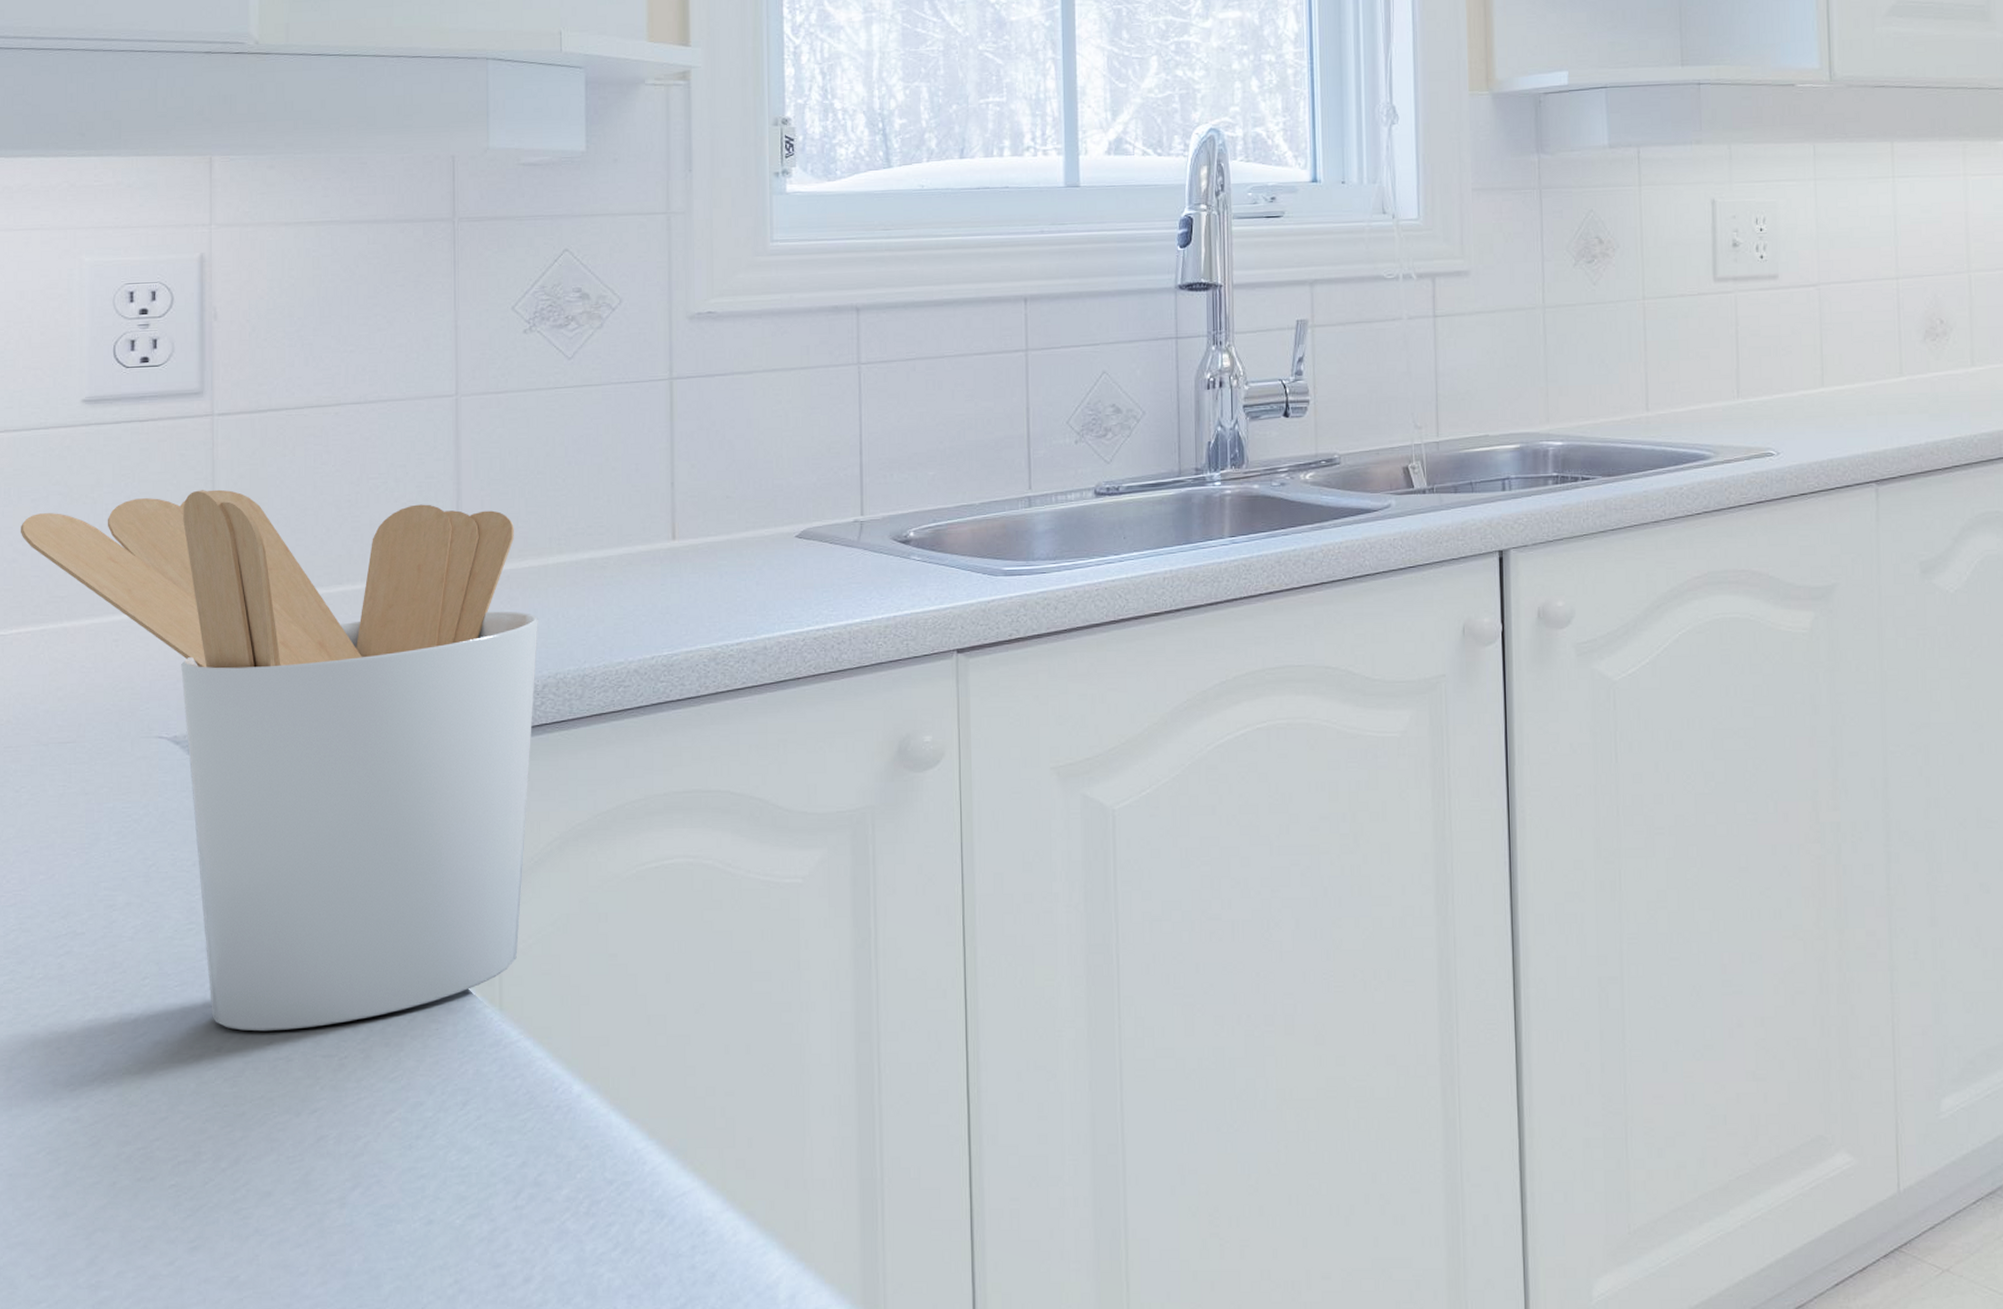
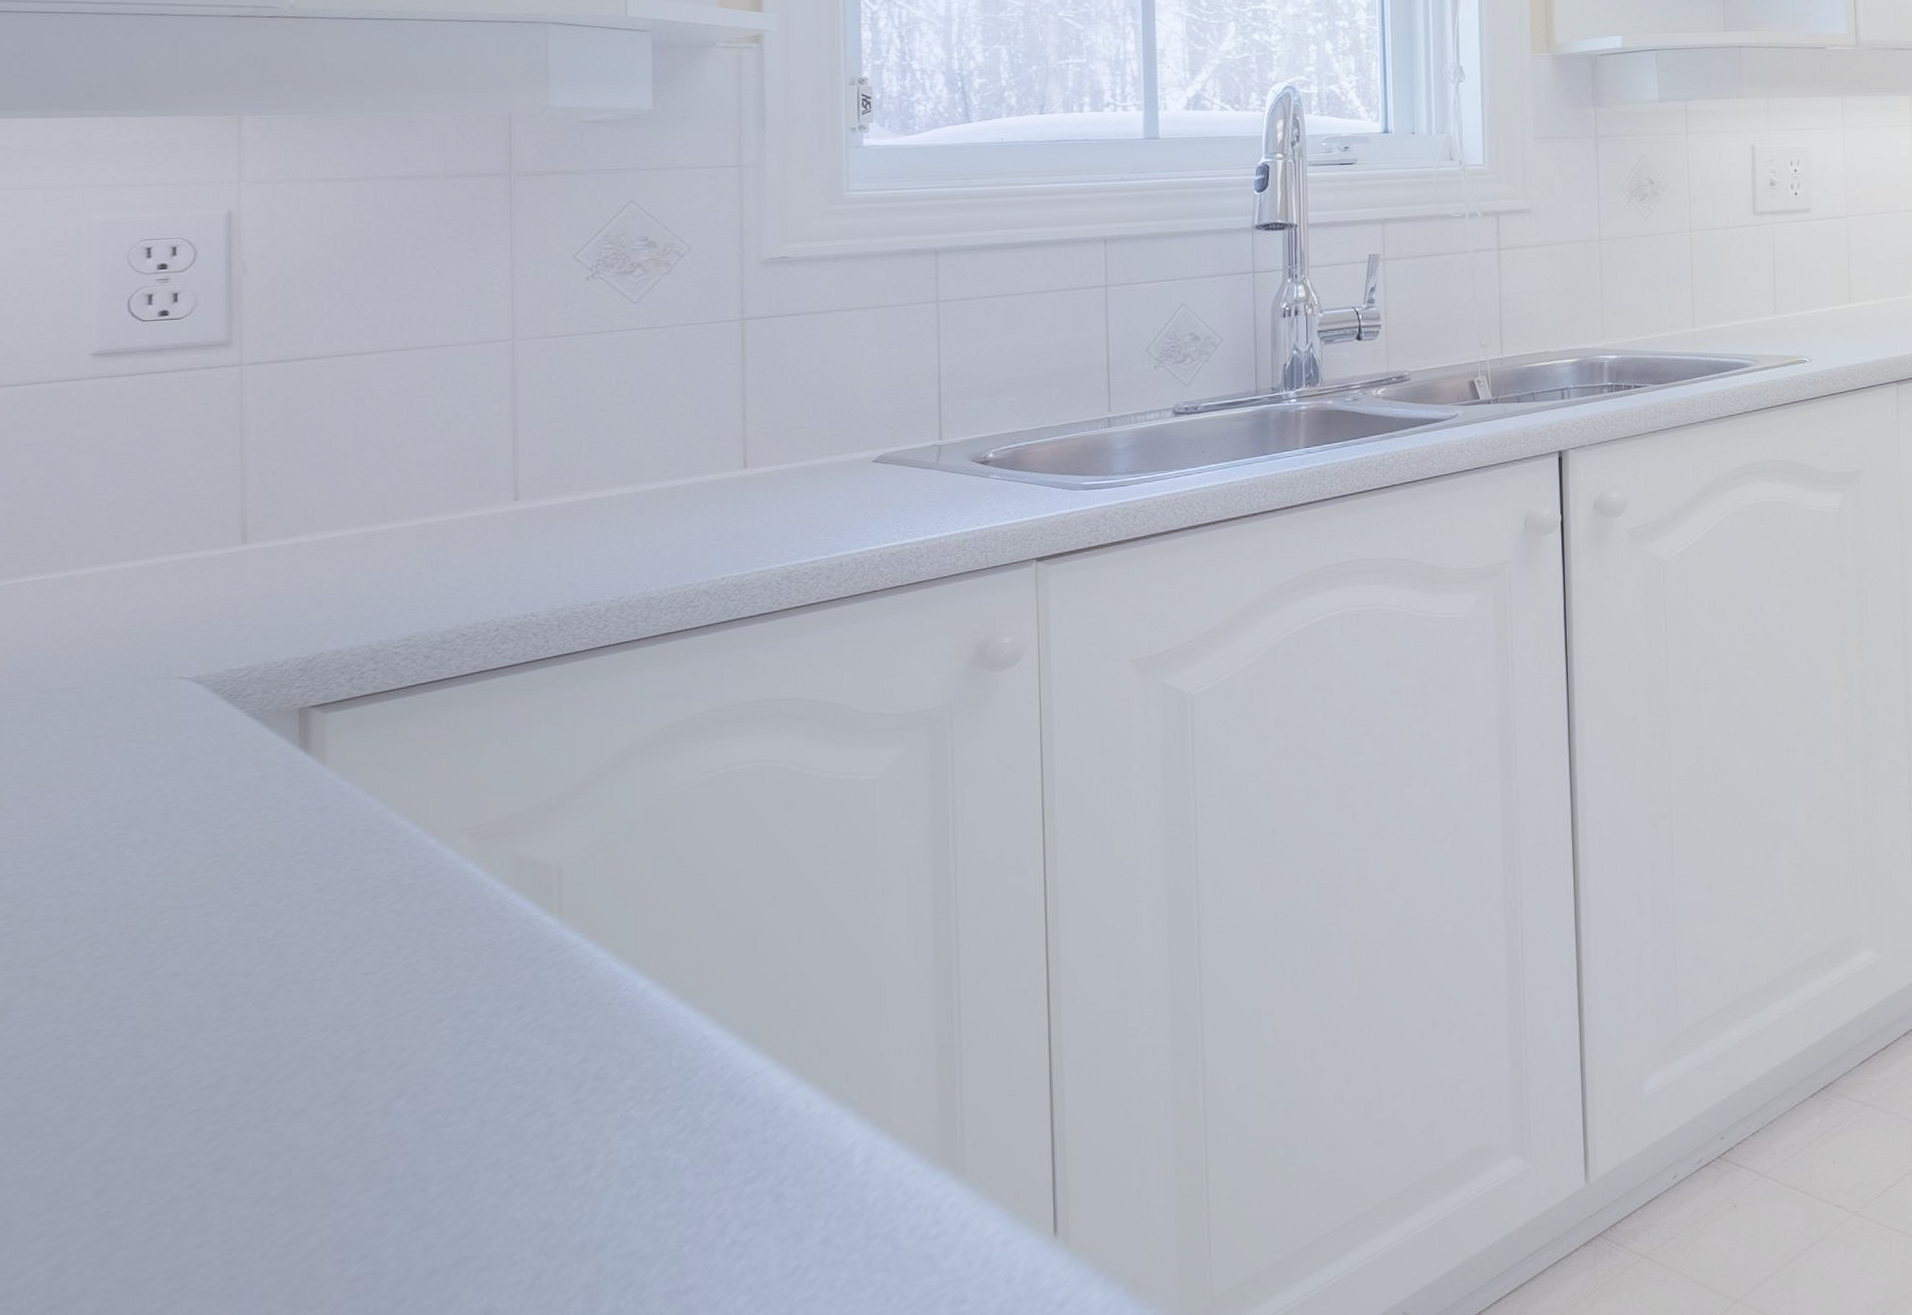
utensil holder: present [21,489,538,1032] -> none [19,436,601,956]

